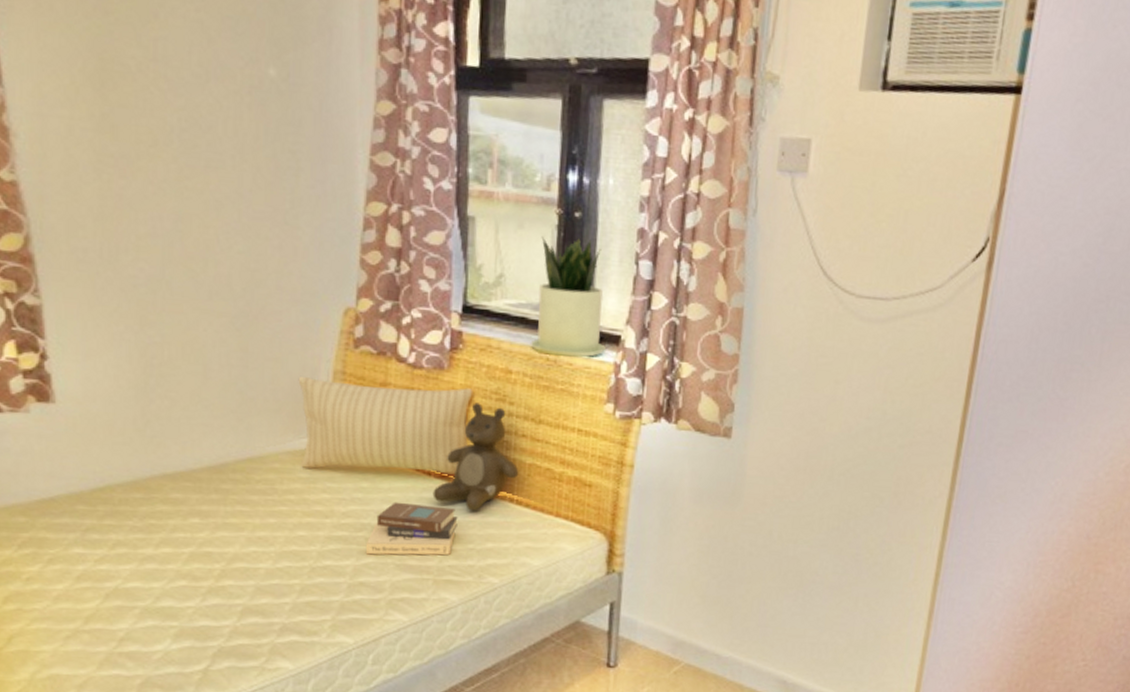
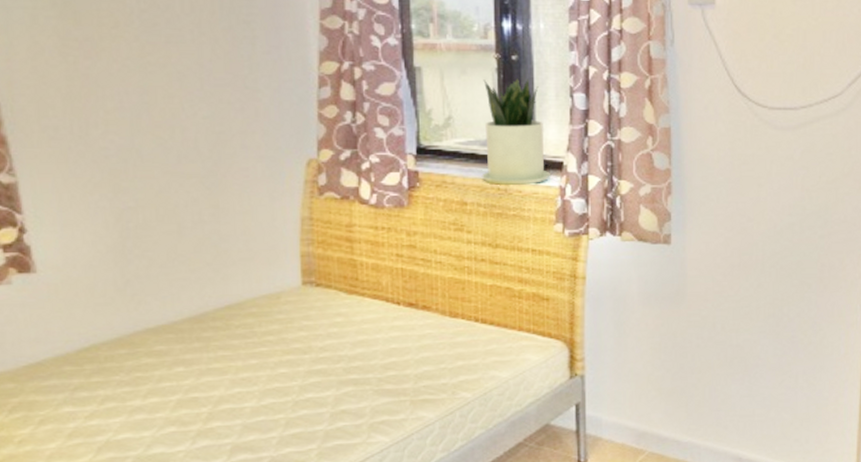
pillow: present [298,376,473,475] -> none [268,222,433,310]
books: present [365,502,458,556] -> none [344,332,429,384]
teddy bear: present [432,402,519,511] -> none [403,234,481,334]

